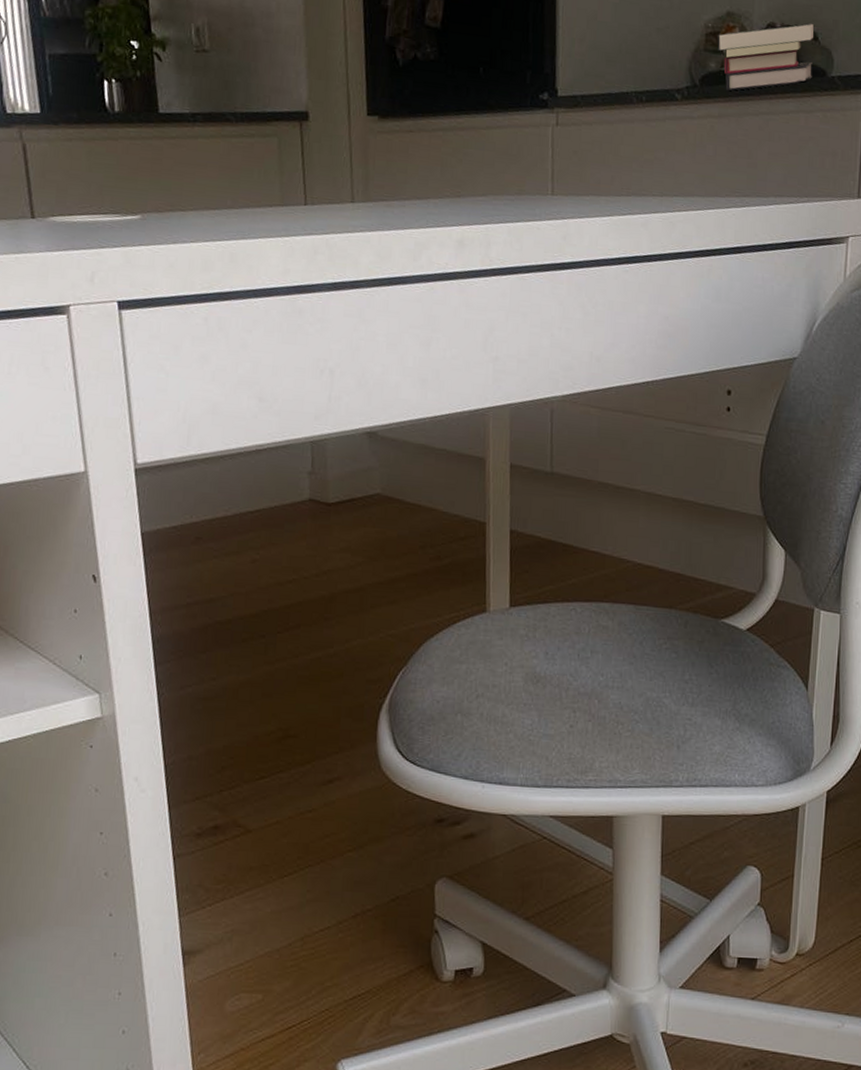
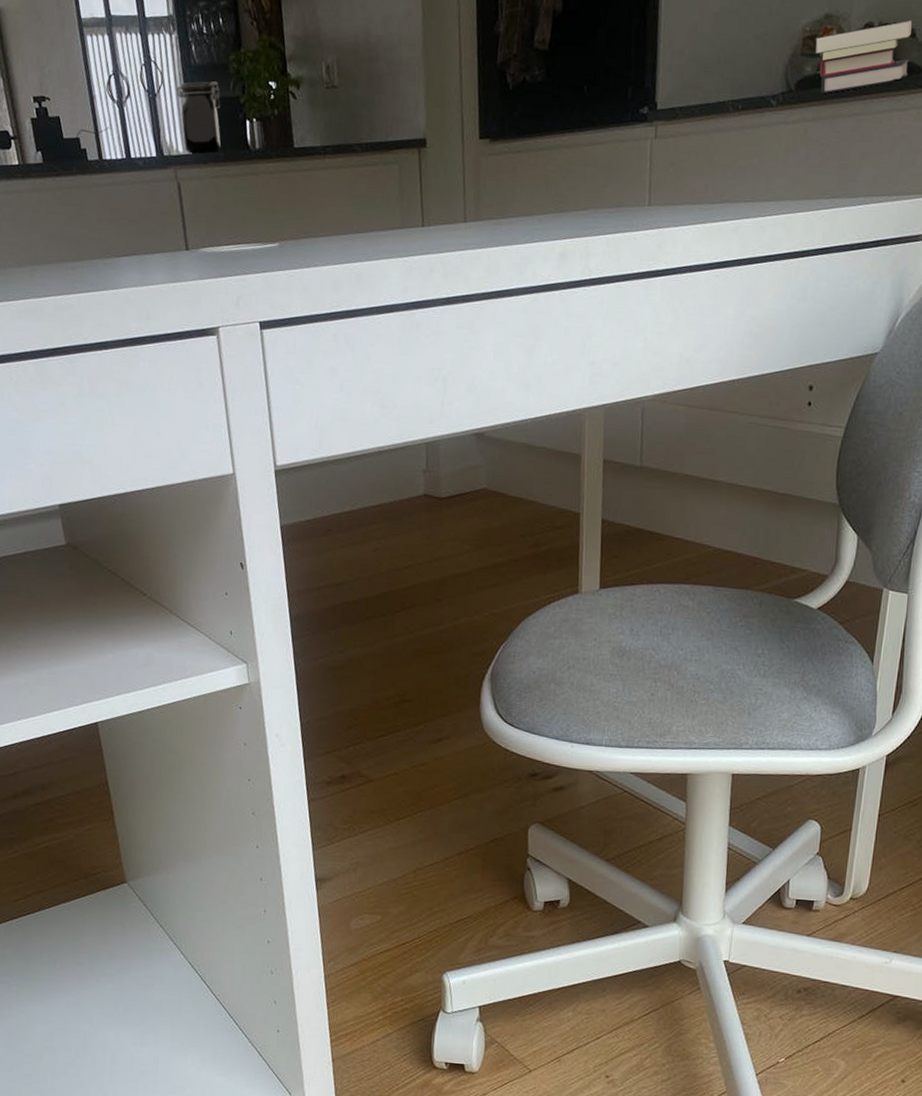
jar: none [22,35,74,114] -> present [176,81,221,154]

